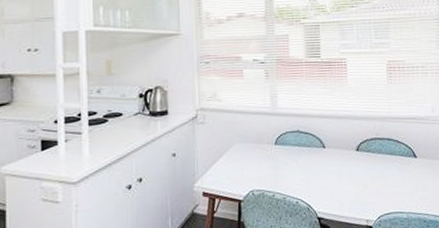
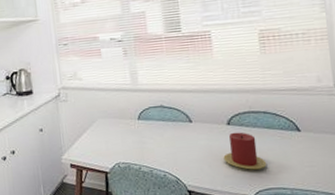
candle: none [351,158,389,195] -> present [223,132,267,170]

